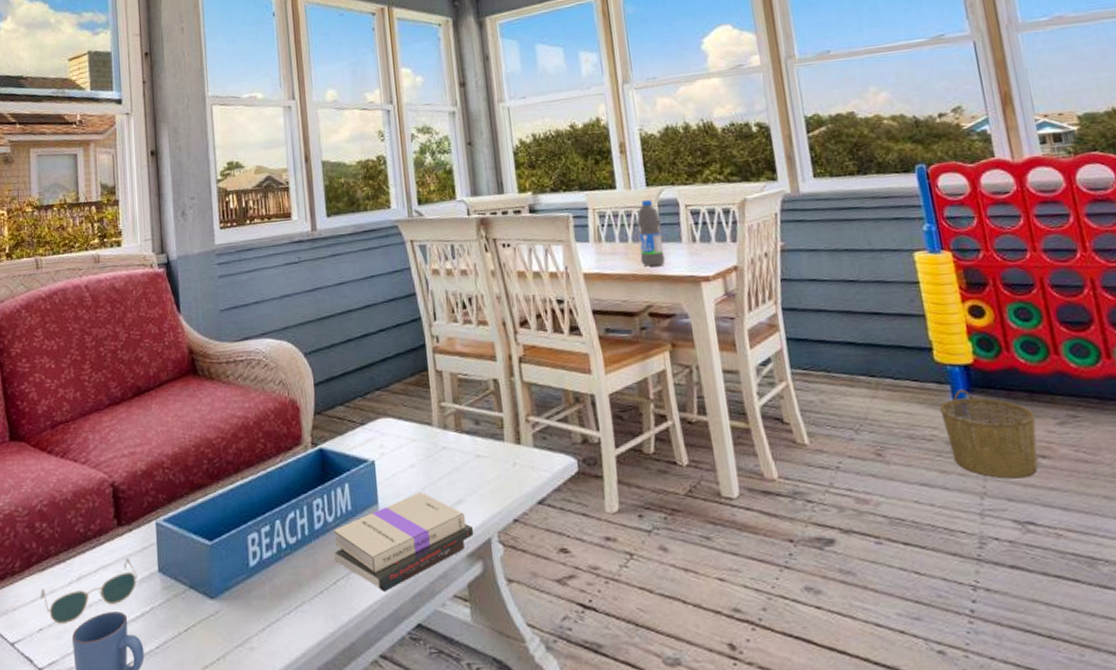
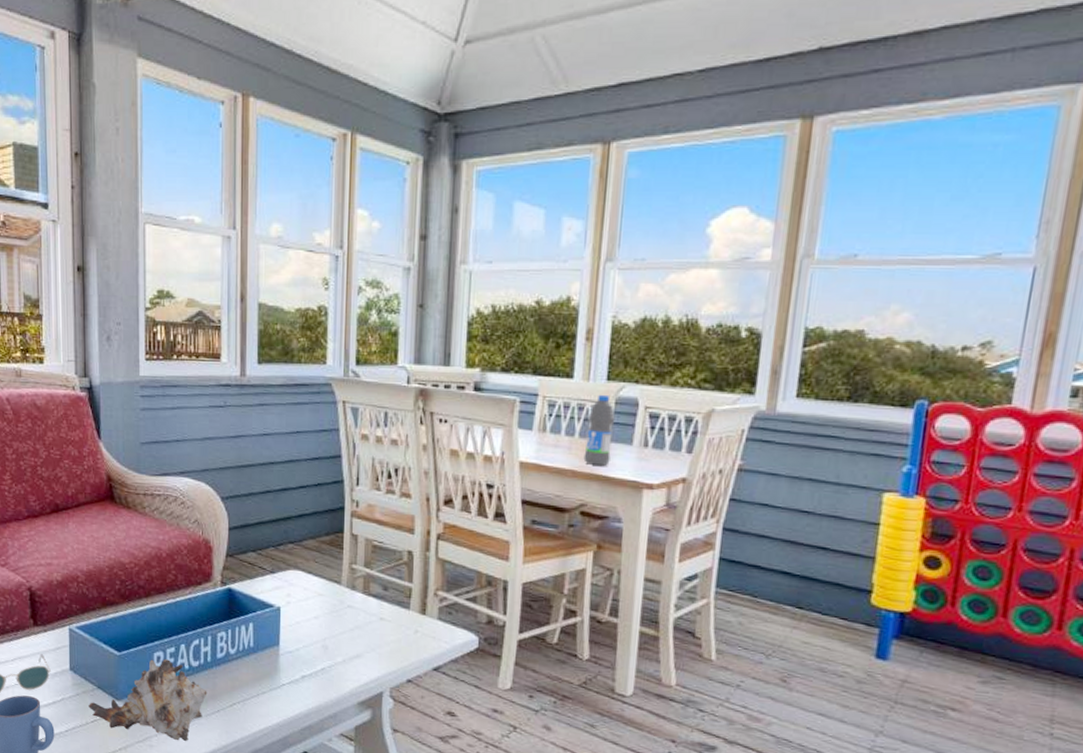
seashell: none [181,540,308,637] -> present [89,659,207,742]
books: present [334,491,474,592] -> none [233,641,368,721]
basket: present [939,389,1038,479] -> none [859,634,959,725]

